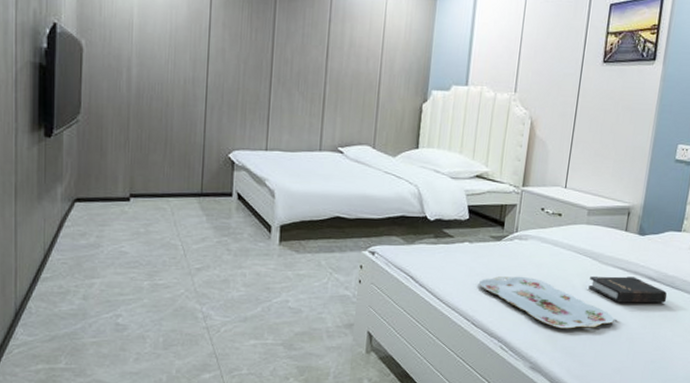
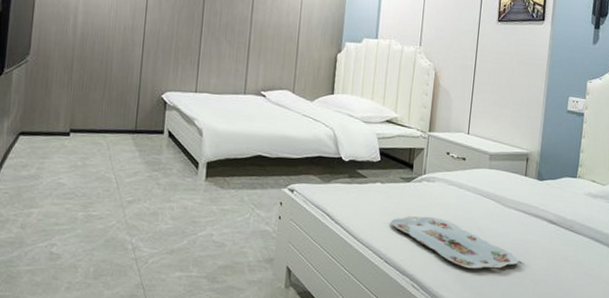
hardback book: present [588,276,668,303] -> none [493,218,567,246]

